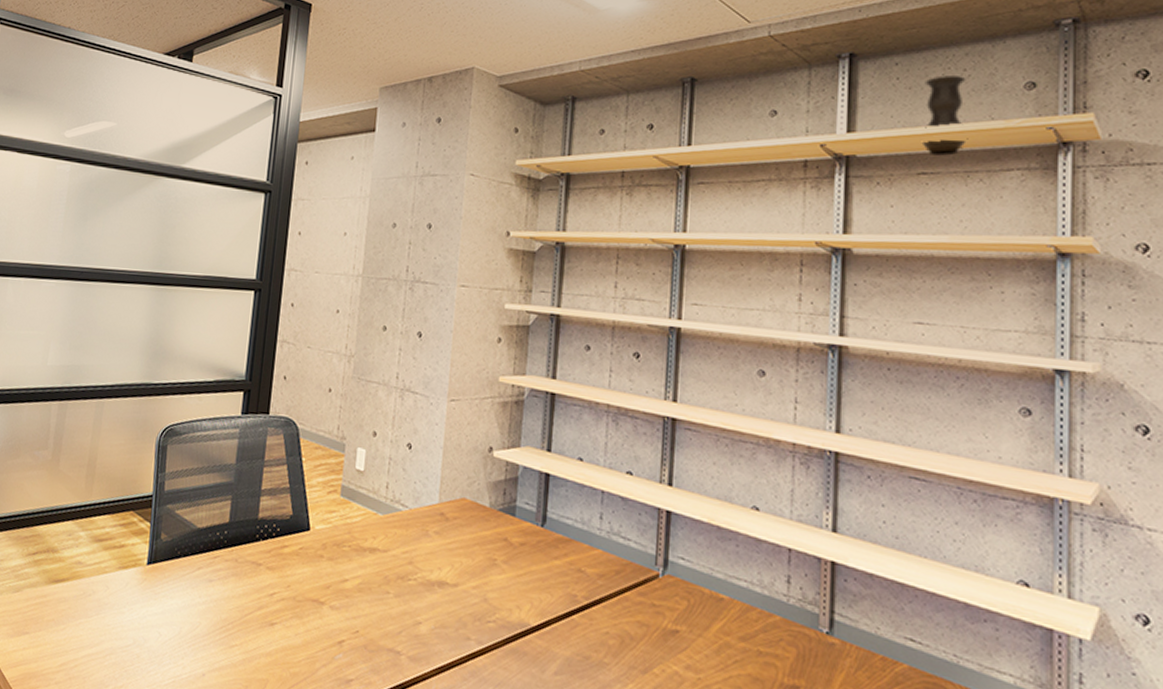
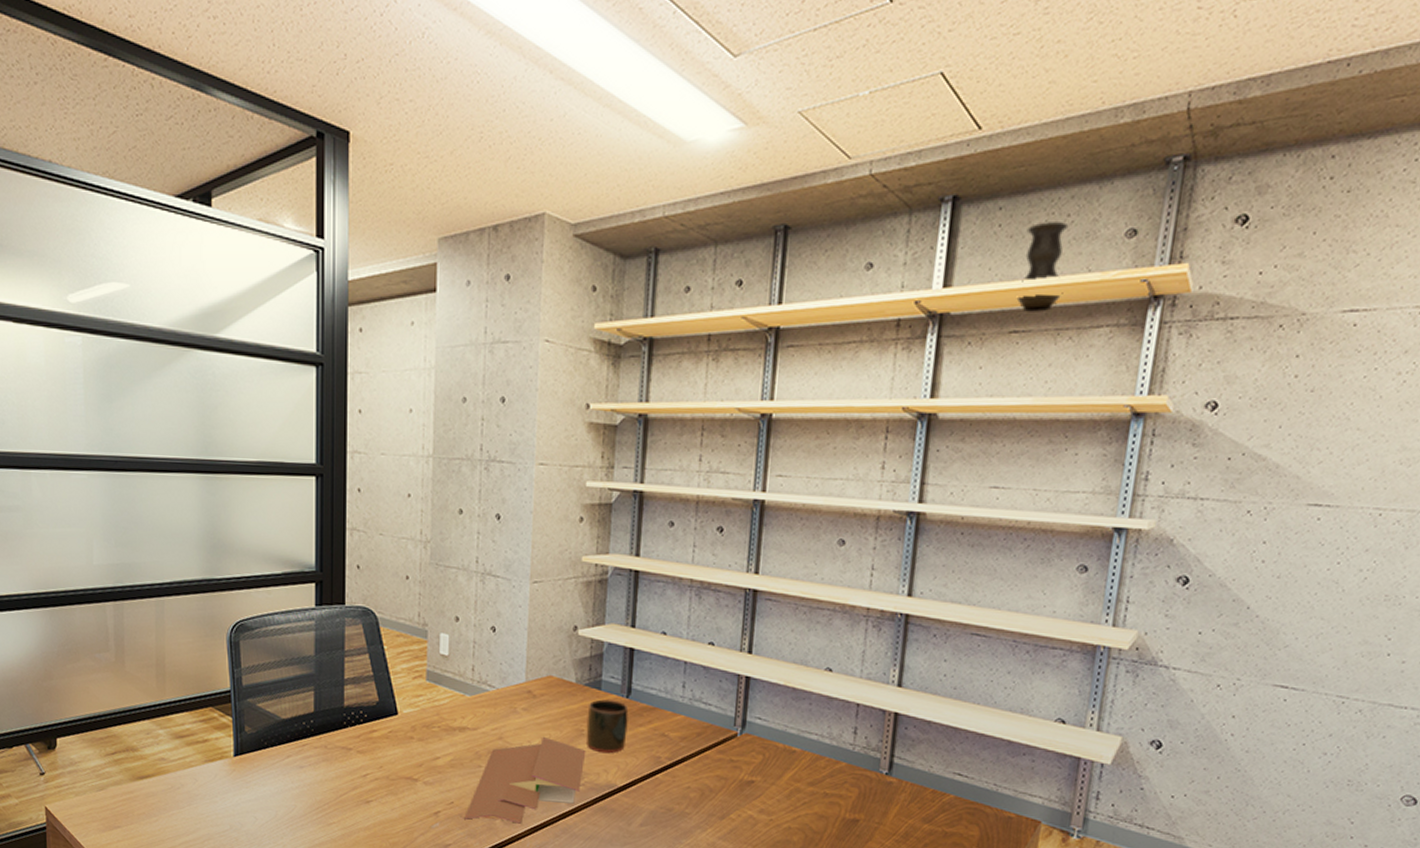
papers: none [369,563,499,662] -> present [464,736,586,824]
mug: none [498,526,544,587] -> present [586,699,629,753]

